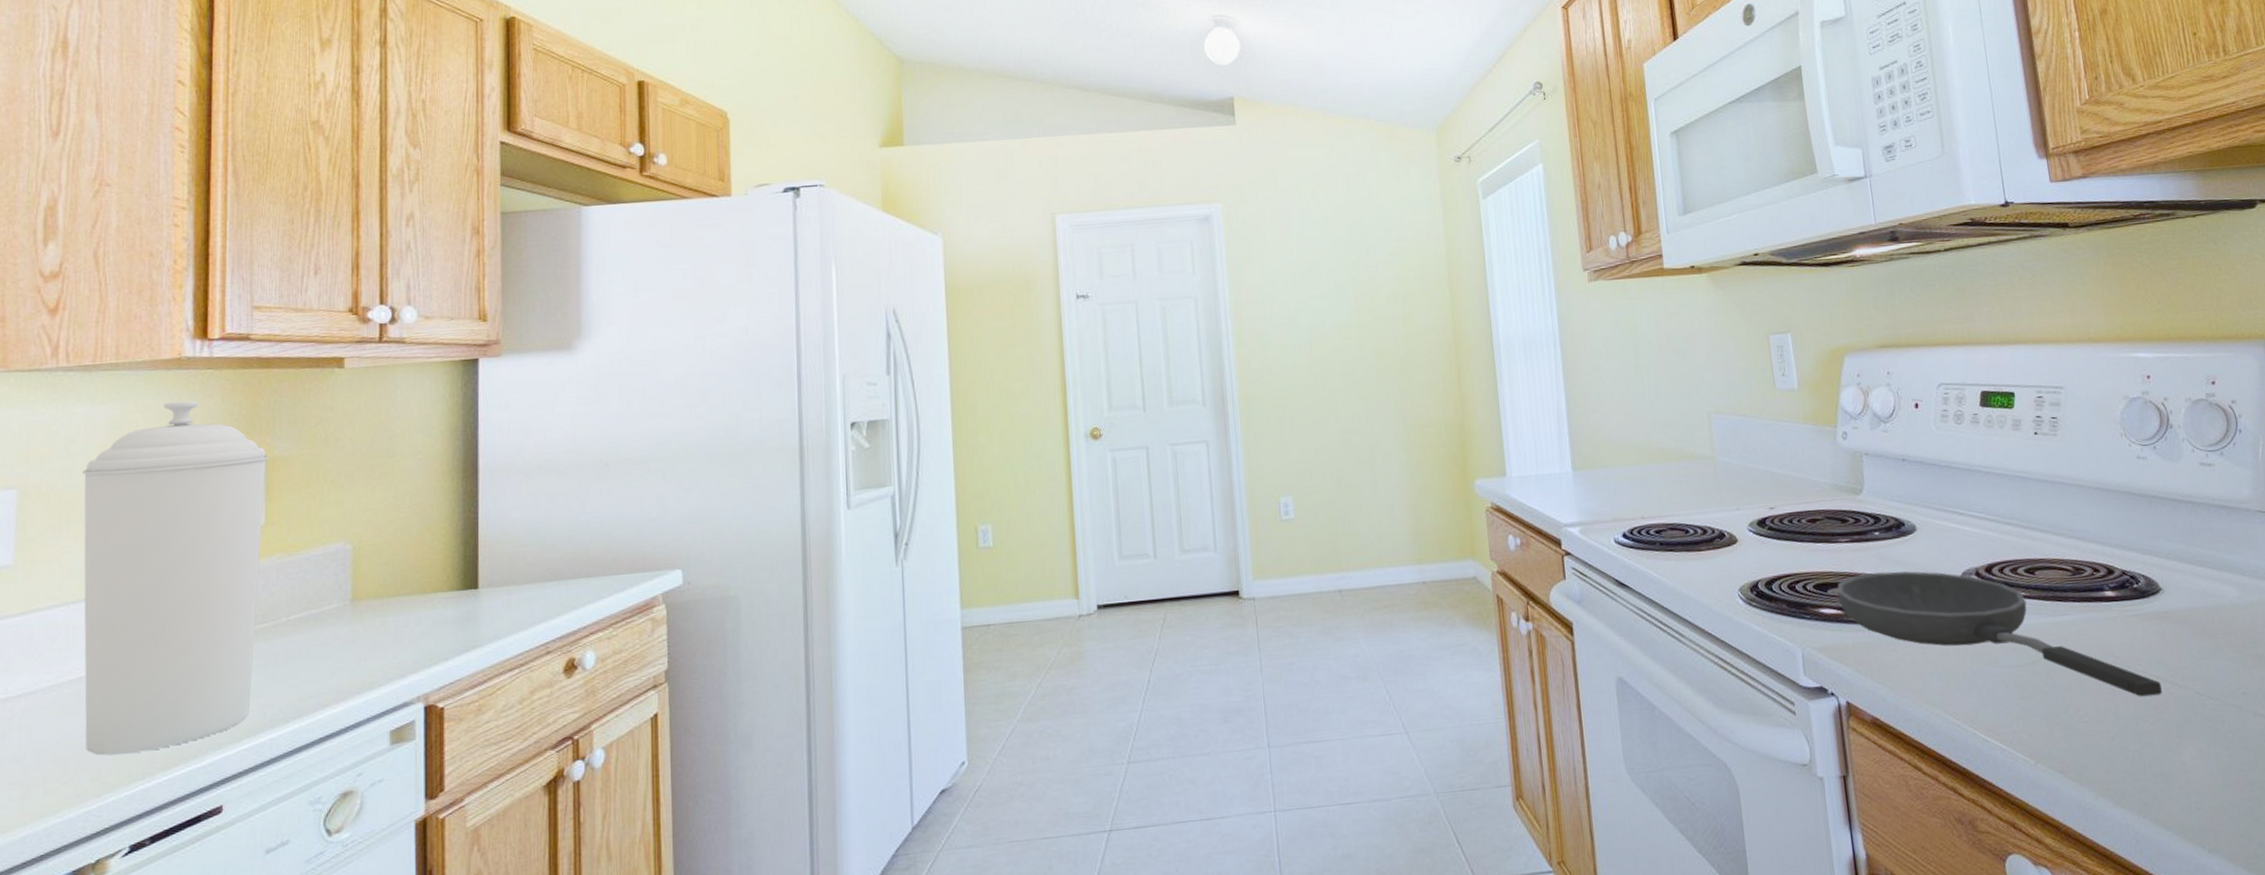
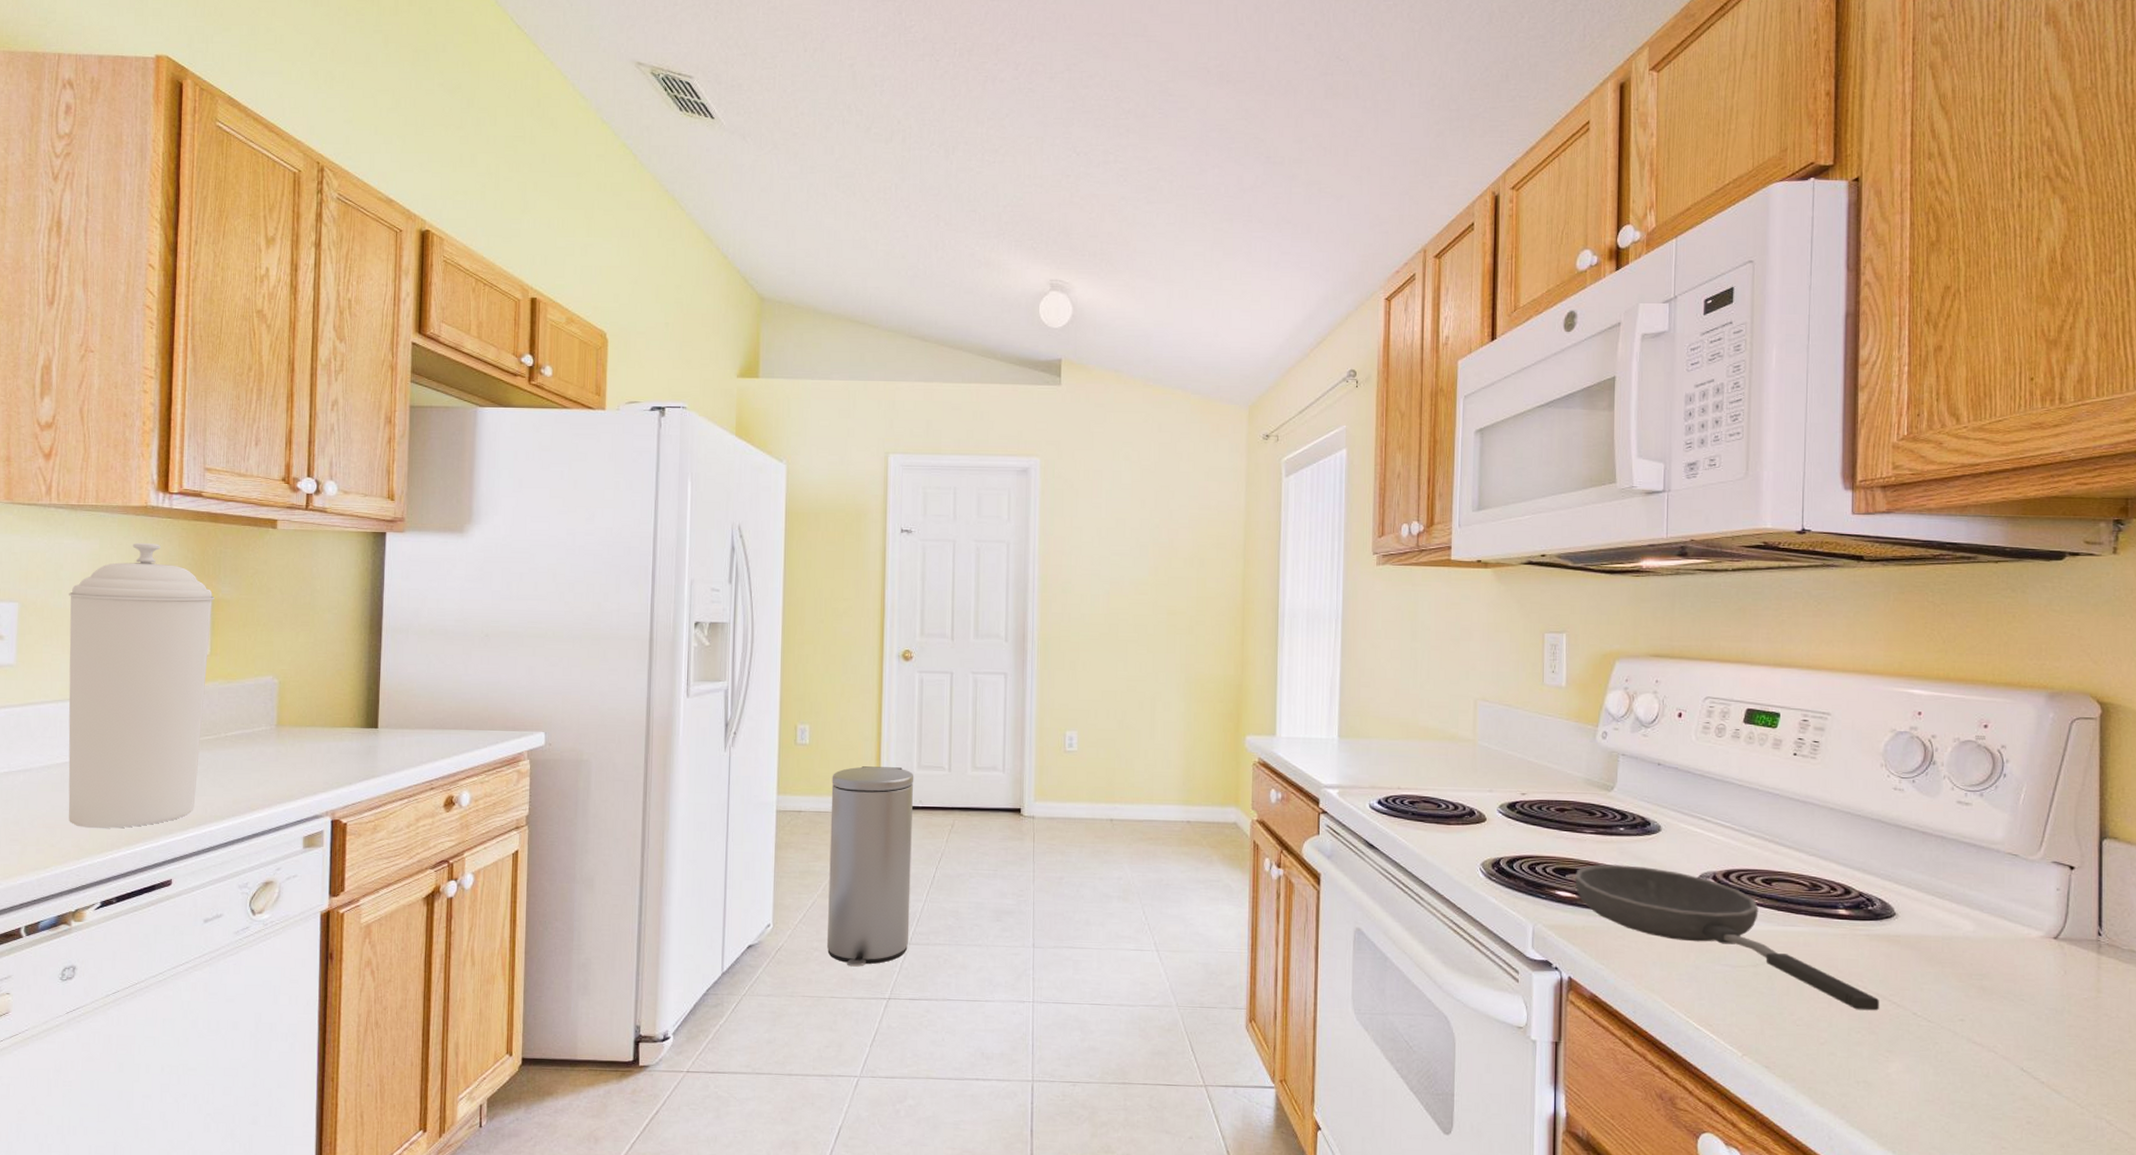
pedal bin: none [1022,560,1128,799] -> present [827,766,914,967]

